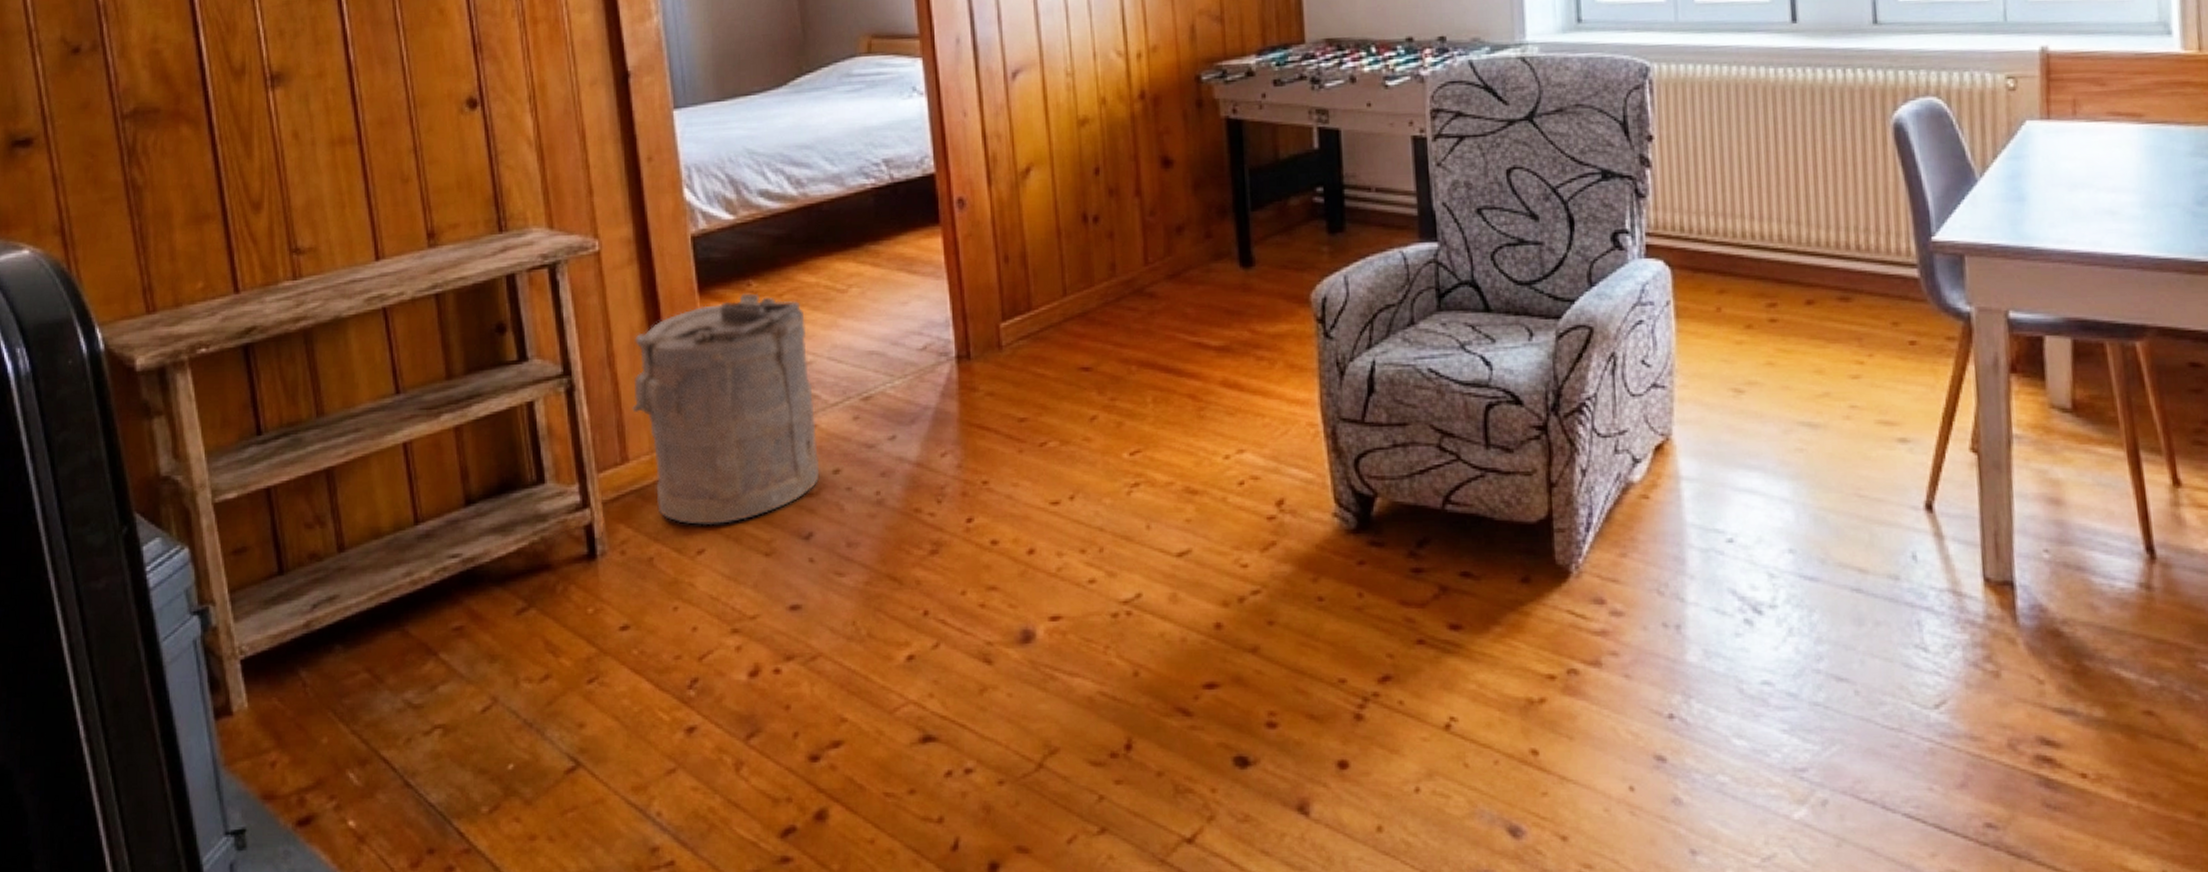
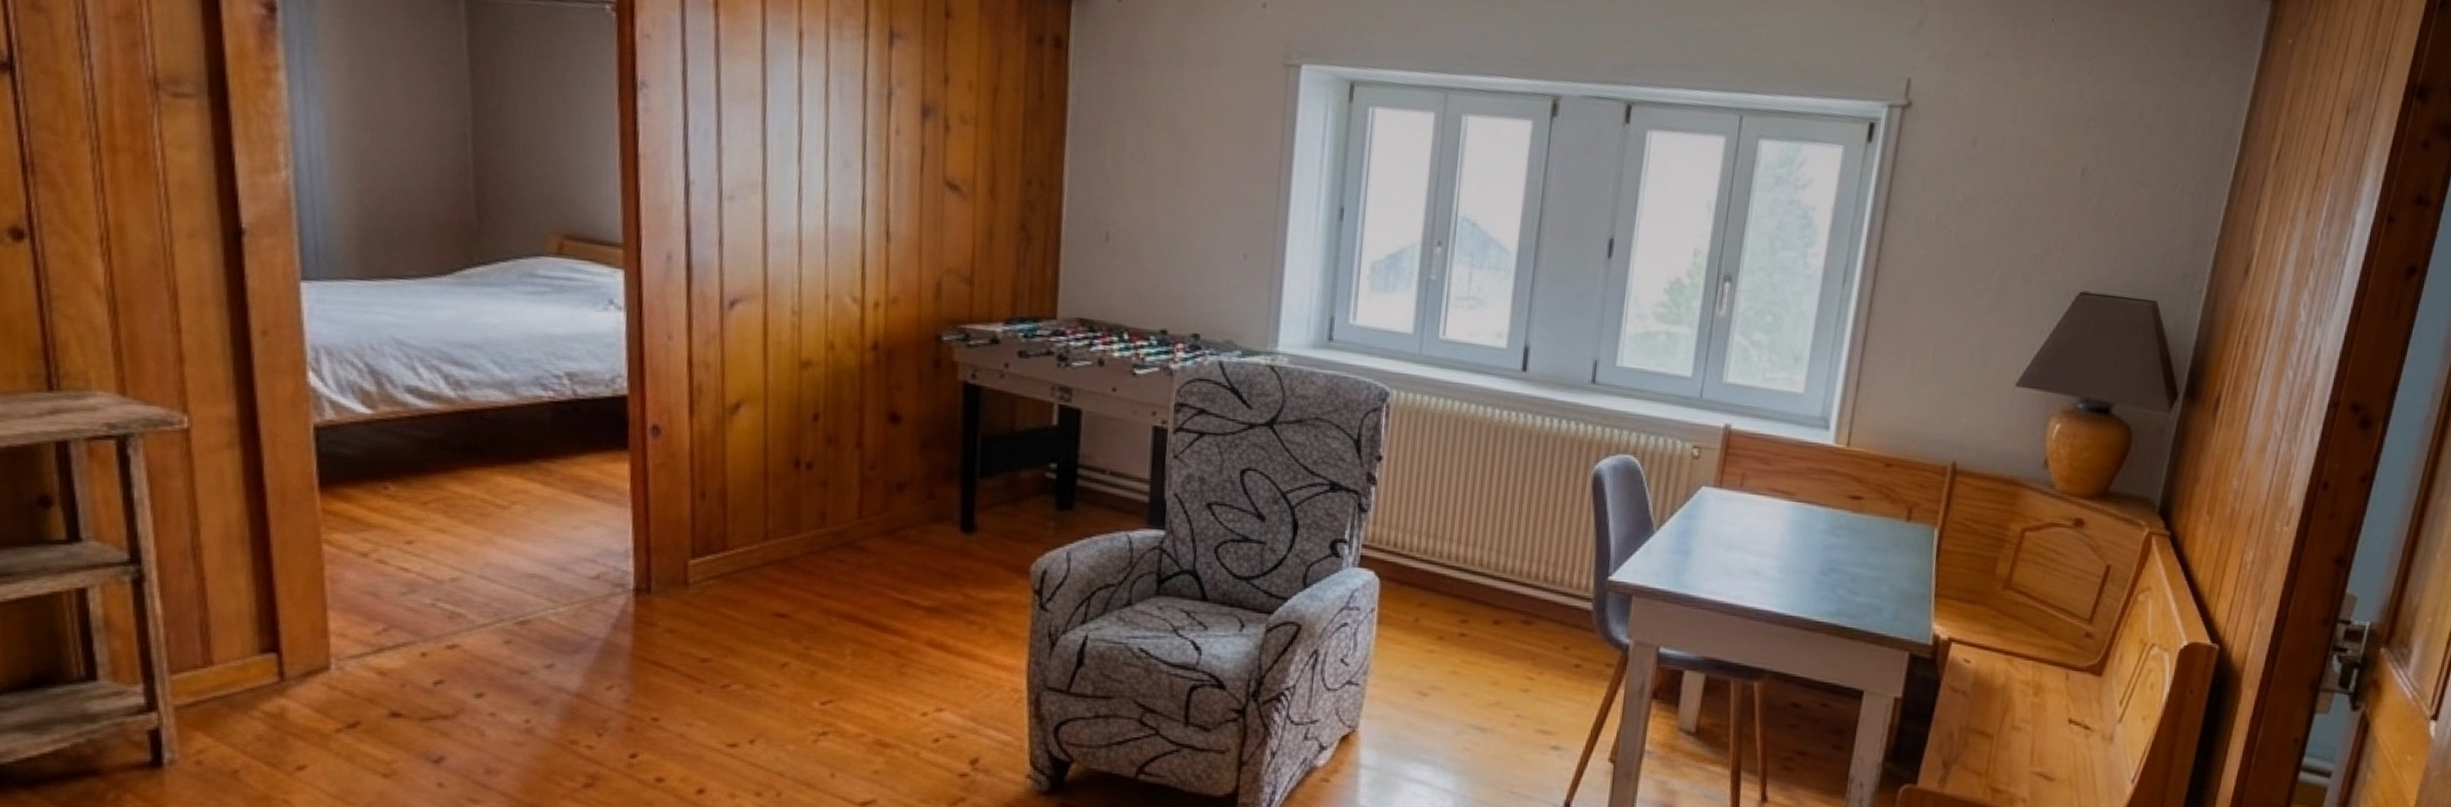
laundry hamper: present [632,293,820,525] -> none [222,496,459,741]

